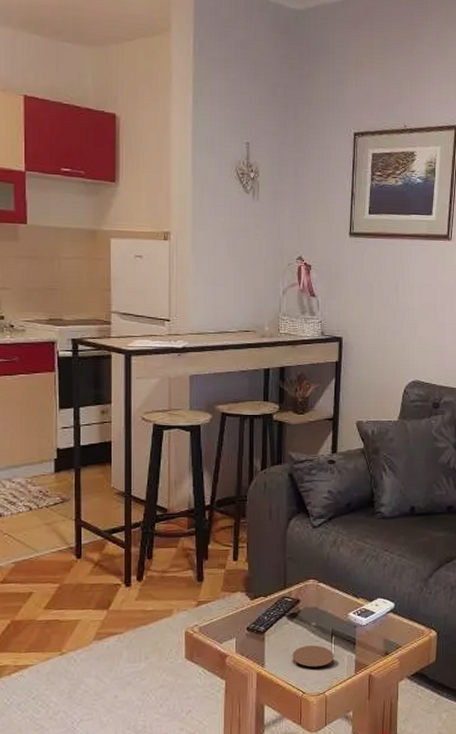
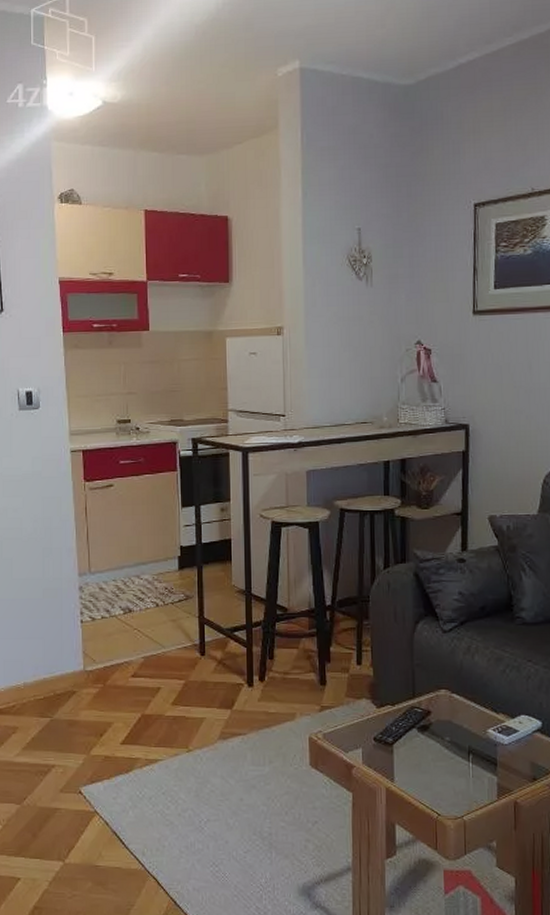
coaster: present [292,645,335,667] -> none [424,763,473,787]

